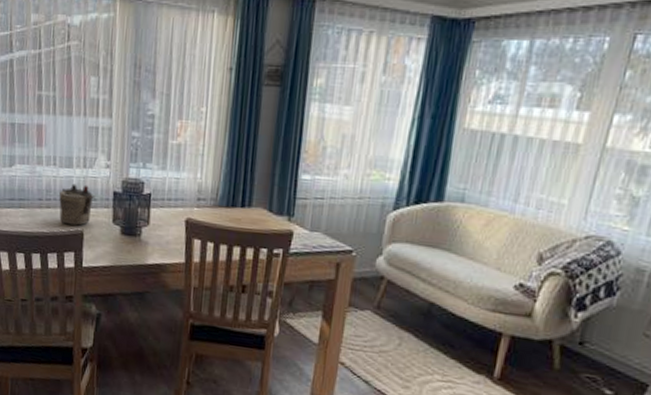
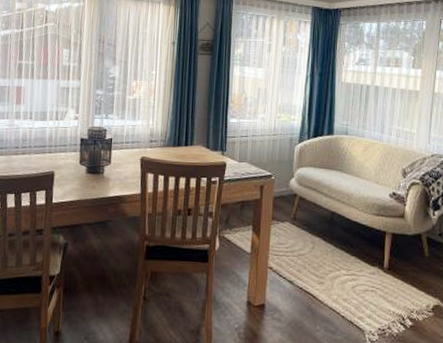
teapot: present [59,183,96,226] -> none [33,133,65,168]

